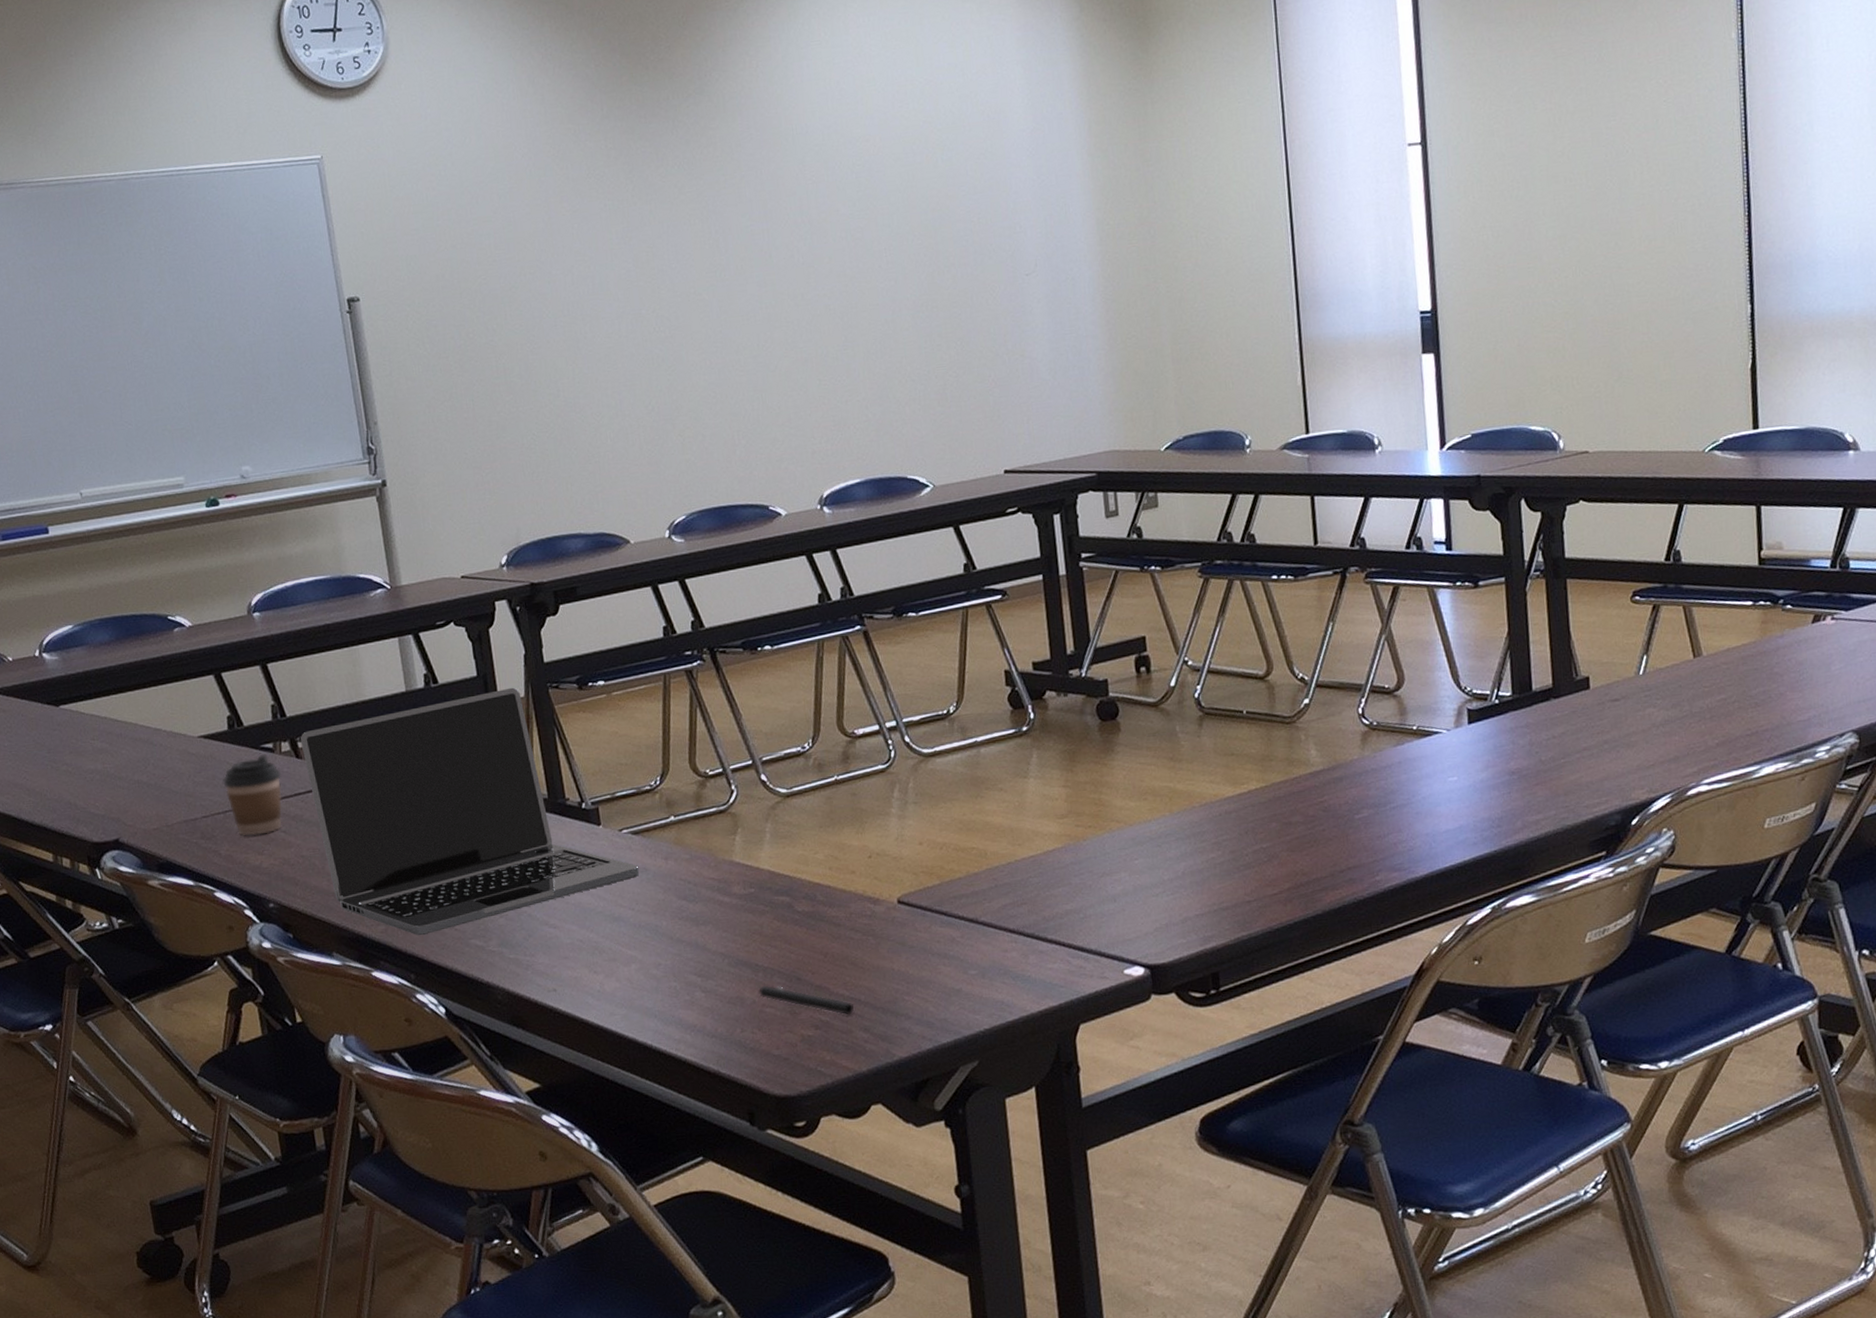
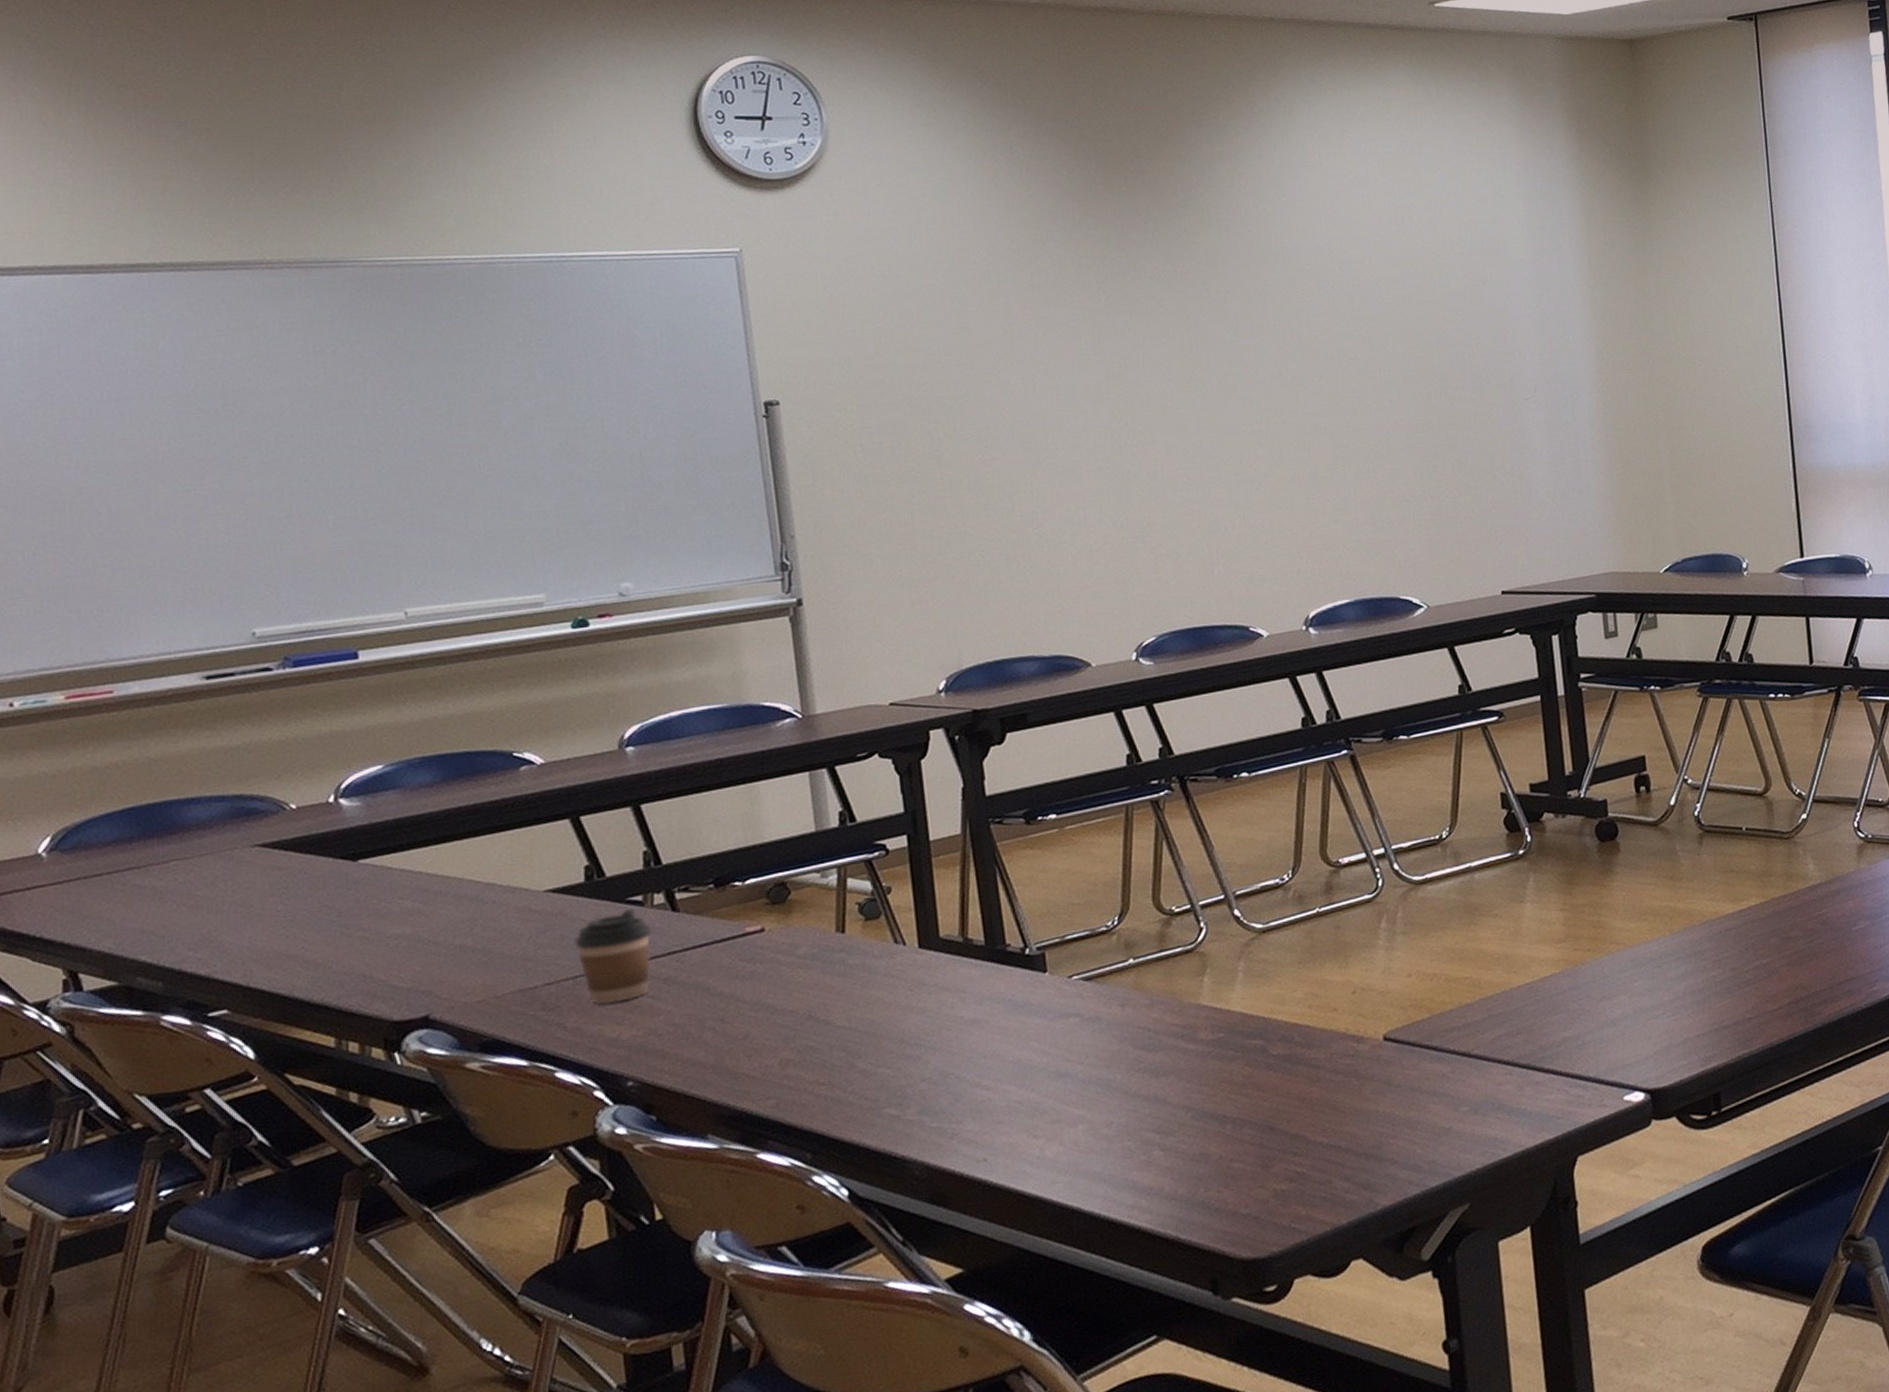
laptop: present [300,687,640,935] -> none [678,824,1091,1108]
marker: present [759,985,854,1015] -> none [1226,1137,1334,1165]

